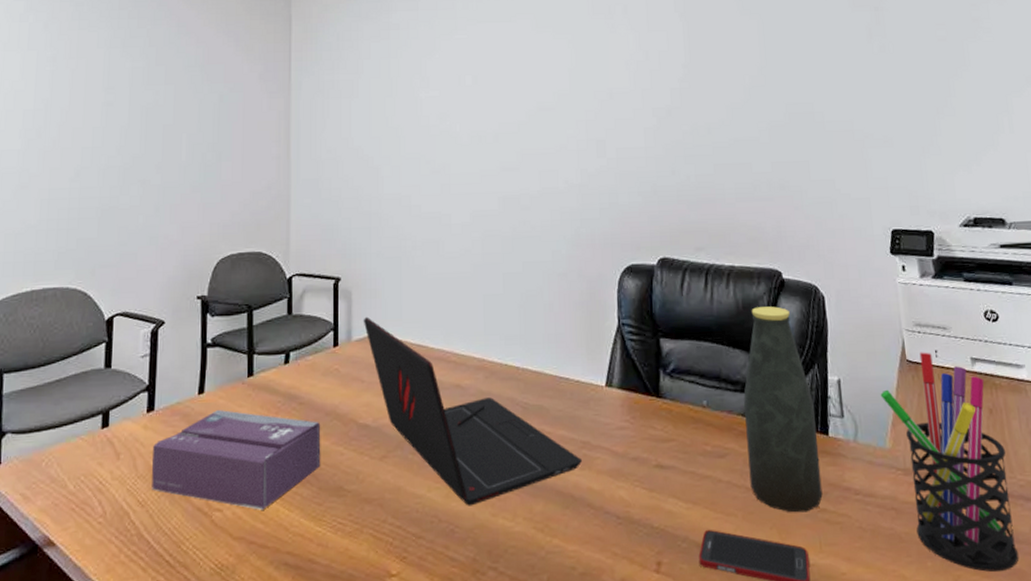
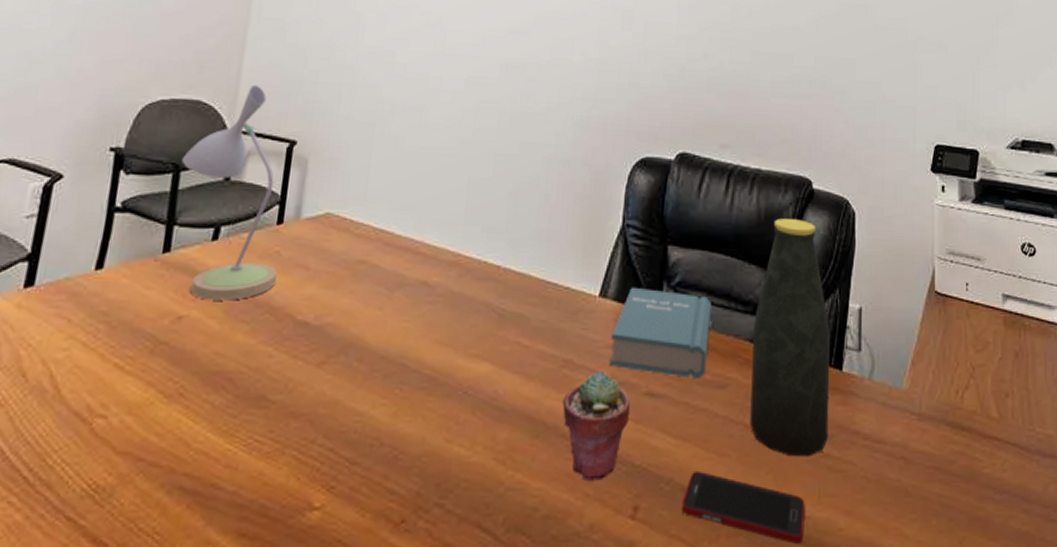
tissue box: present [151,410,321,510] -> none [16,291,249,419]
desk lamp: none [253,235,338,413] -> present [181,84,277,301]
laptop: present [363,316,582,506] -> none [318,190,561,429]
potted succulent: none [585,450,644,543] -> present [562,372,630,481]
book: none [619,376,706,451] -> present [610,287,711,380]
pen holder: present [880,352,1019,572] -> none [903,284,1029,534]

